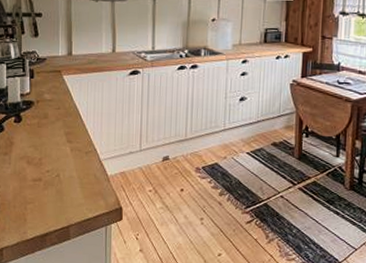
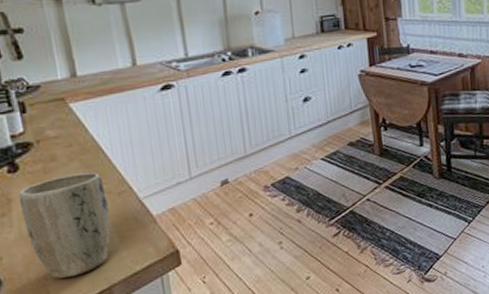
plant pot: none [18,131,77,212] -> present [18,172,111,279]

